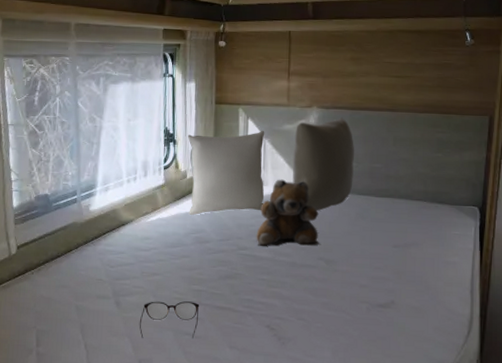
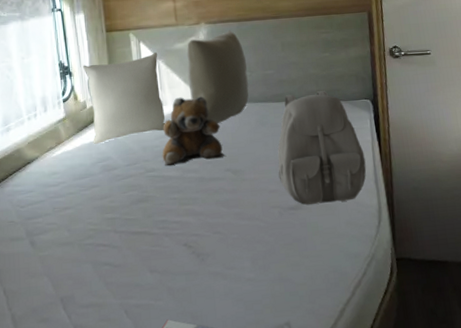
spectacles: present [139,301,200,338] -> none [56,231,116,275]
backpack: none [371,191,464,307] -> present [277,91,367,205]

